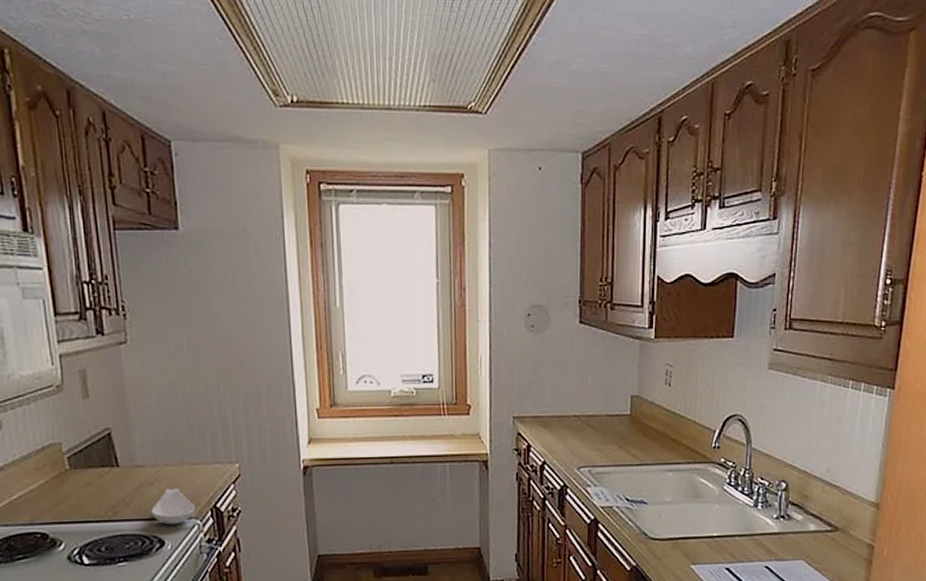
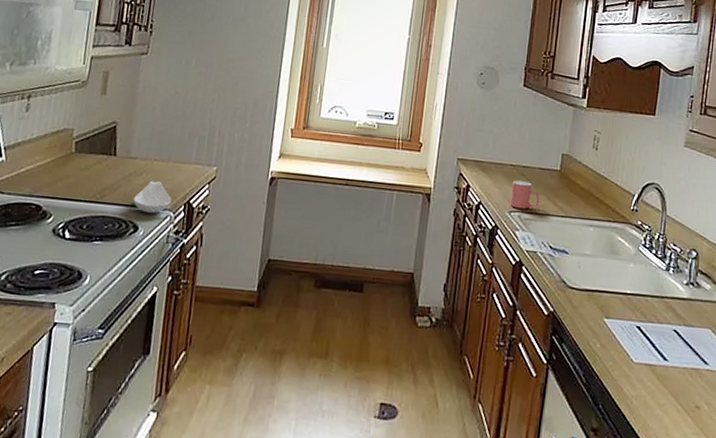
mug: none [578,432,611,463] -> present [510,180,540,209]

